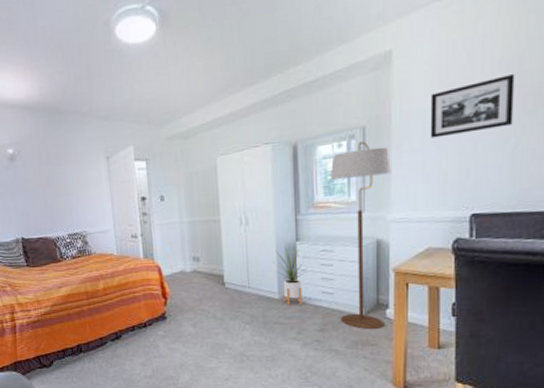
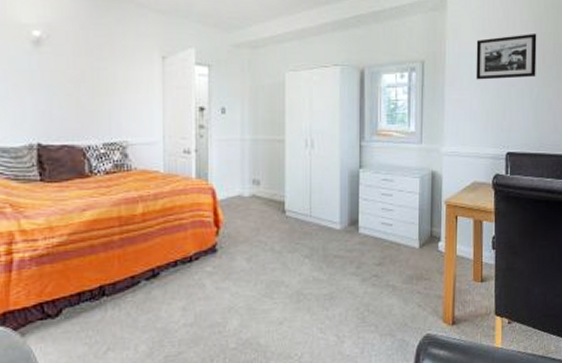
house plant: present [273,246,308,306] -> none [336,173,369,237]
floor lamp: present [330,141,393,330] -> none [392,75,446,264]

